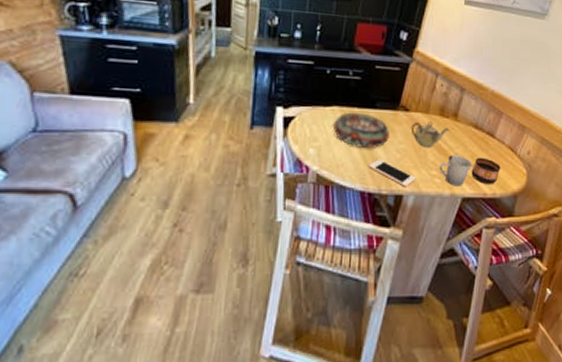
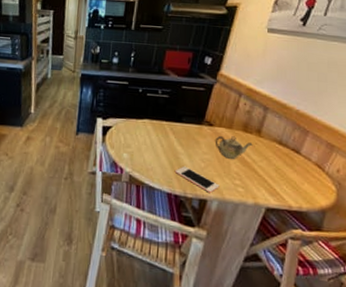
decorative bowl: present [333,112,389,148] -> none [143,124,194,157]
cup: present [440,155,473,186] -> none [243,167,277,197]
cup: present [471,157,501,185] -> none [275,171,307,199]

